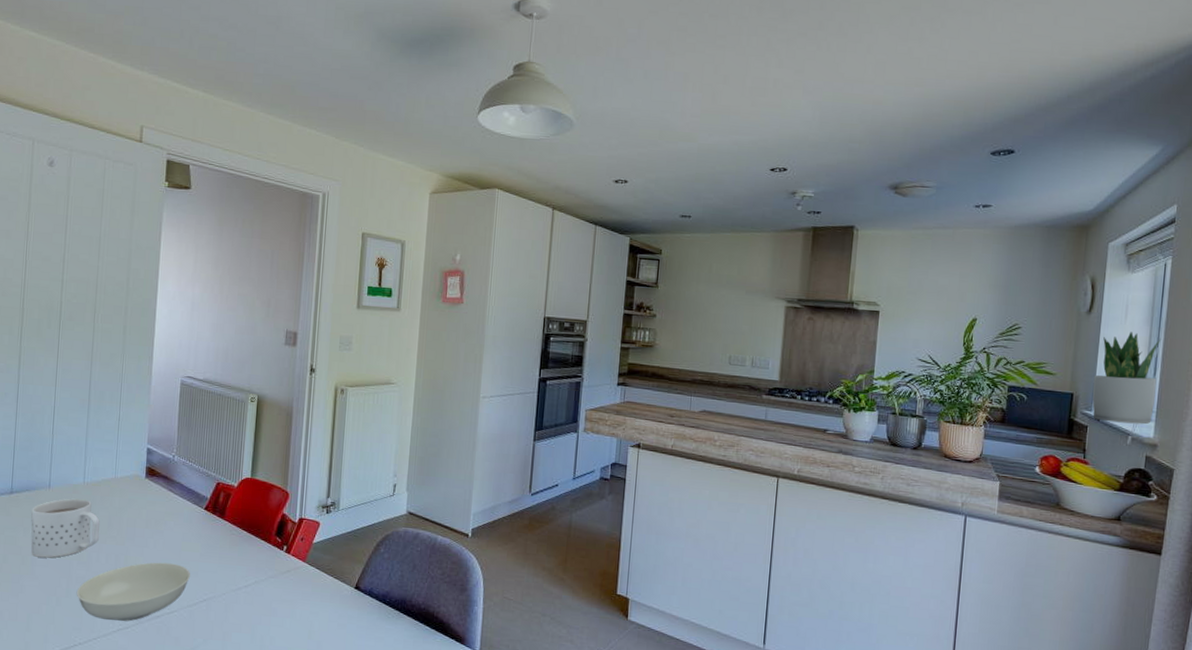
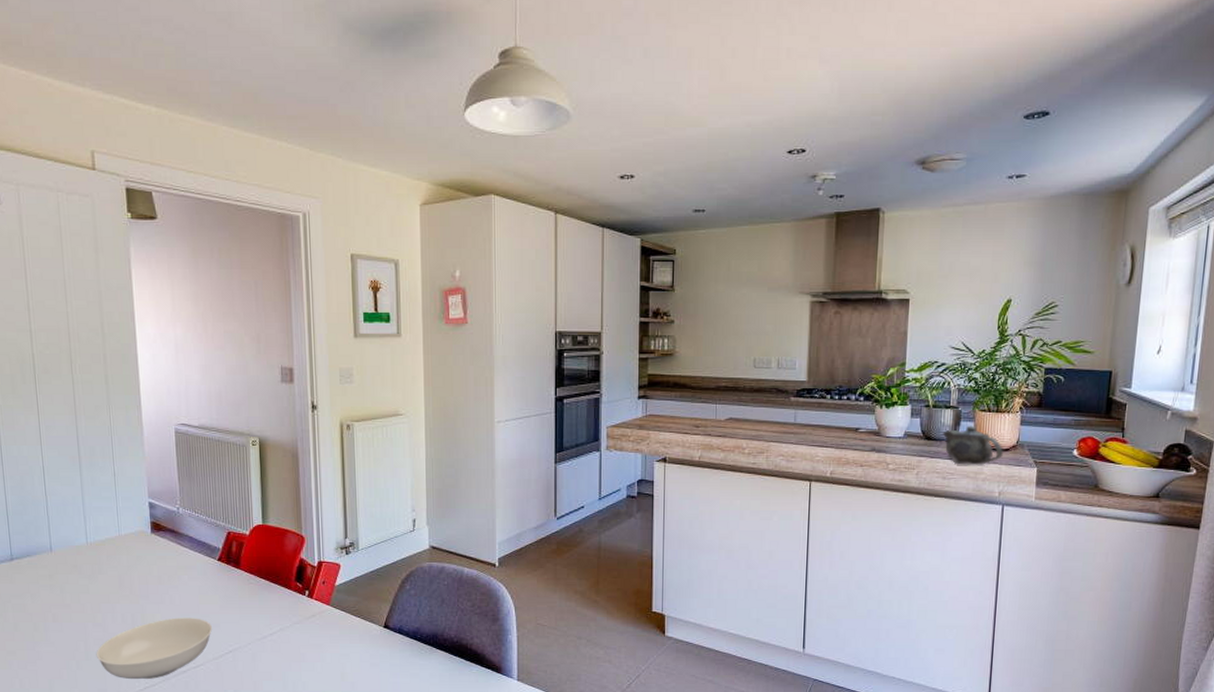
mug: present [31,498,100,558] -> none [36,560,112,623]
teapot: none [907,435,967,475] -> present [942,425,1003,465]
planter: present [1092,331,1162,425] -> none [1131,301,1203,398]

